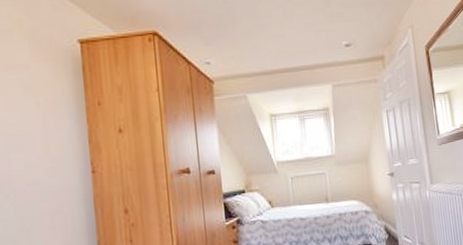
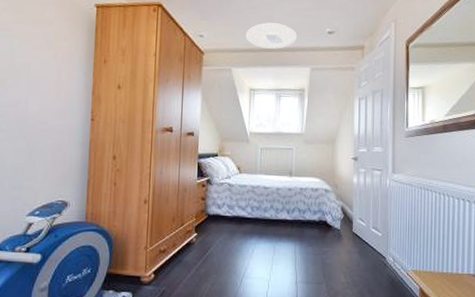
ceiling light: none [257,41,313,70] -> present [246,22,297,49]

